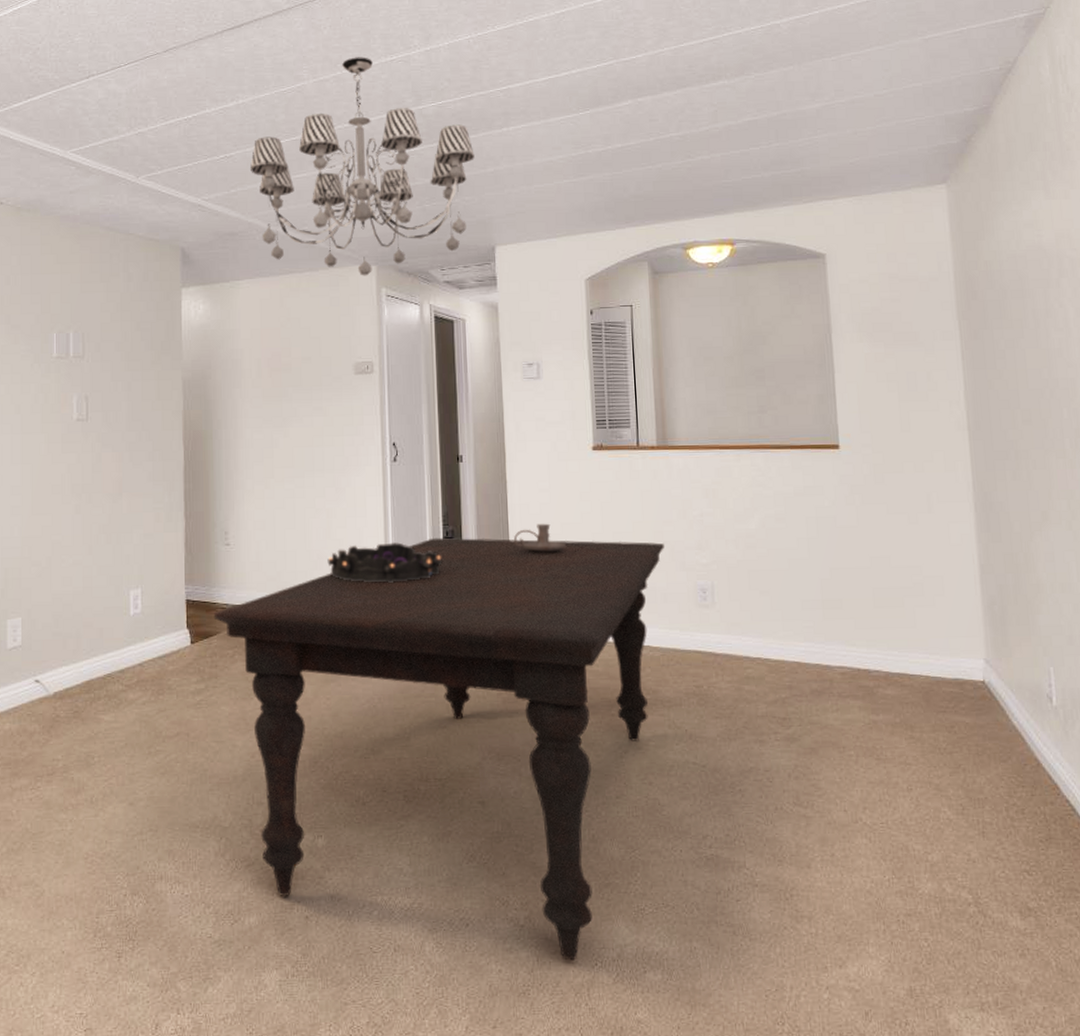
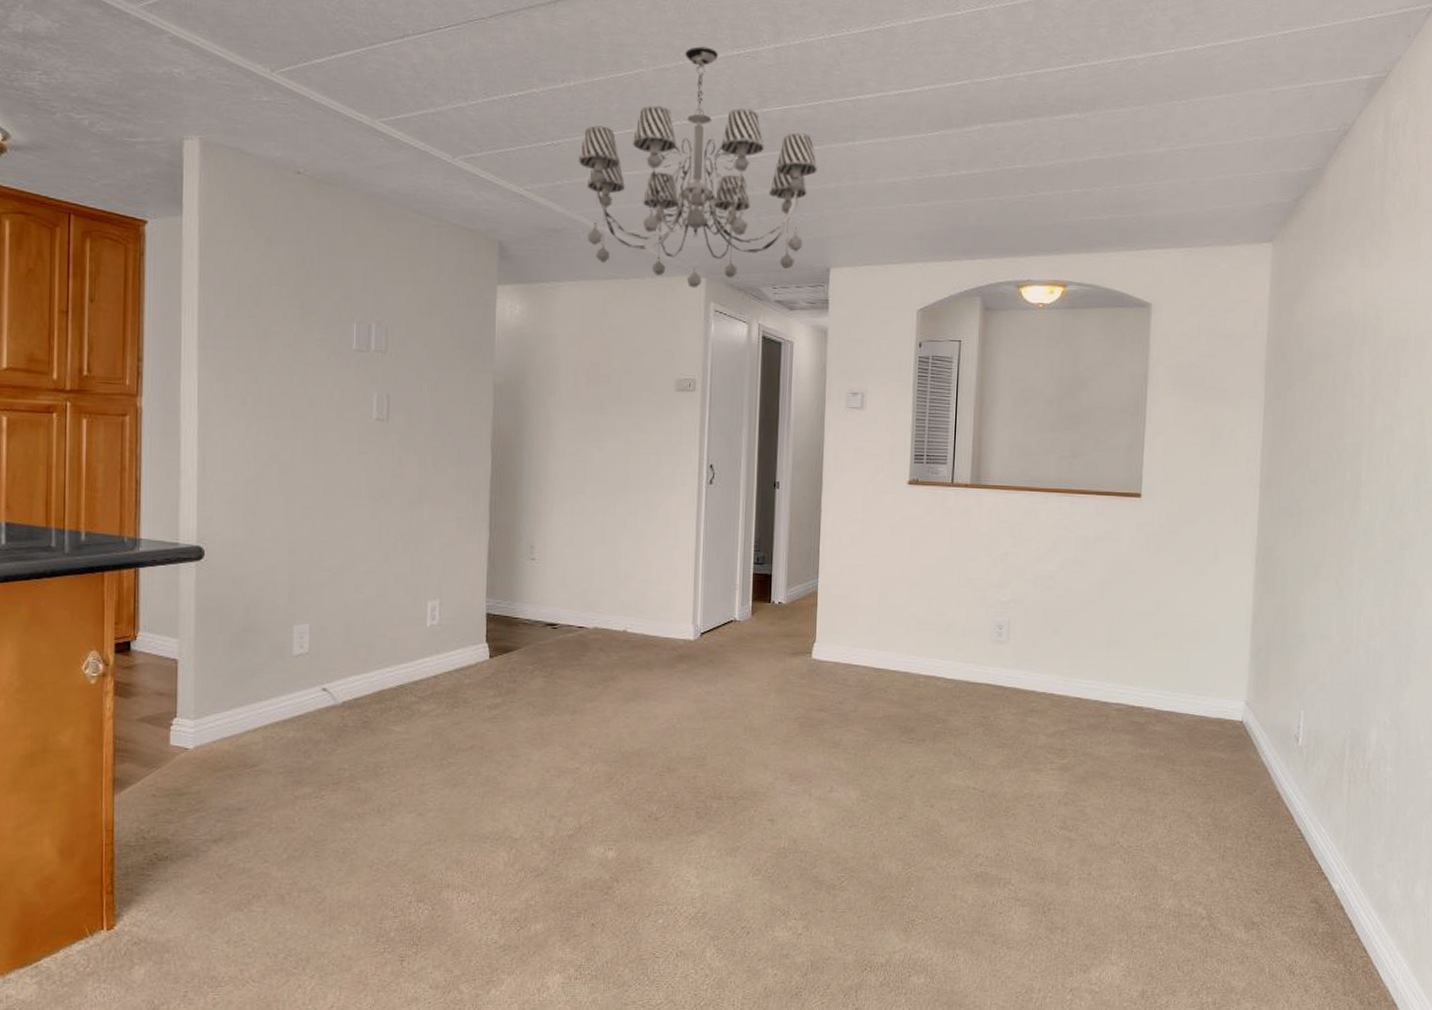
dining table: present [213,537,664,961] -> none [514,563,968,966]
decorative bowl: present [327,541,442,583] -> none [635,564,751,606]
candle holder: present [514,523,566,553] -> none [824,554,873,584]

